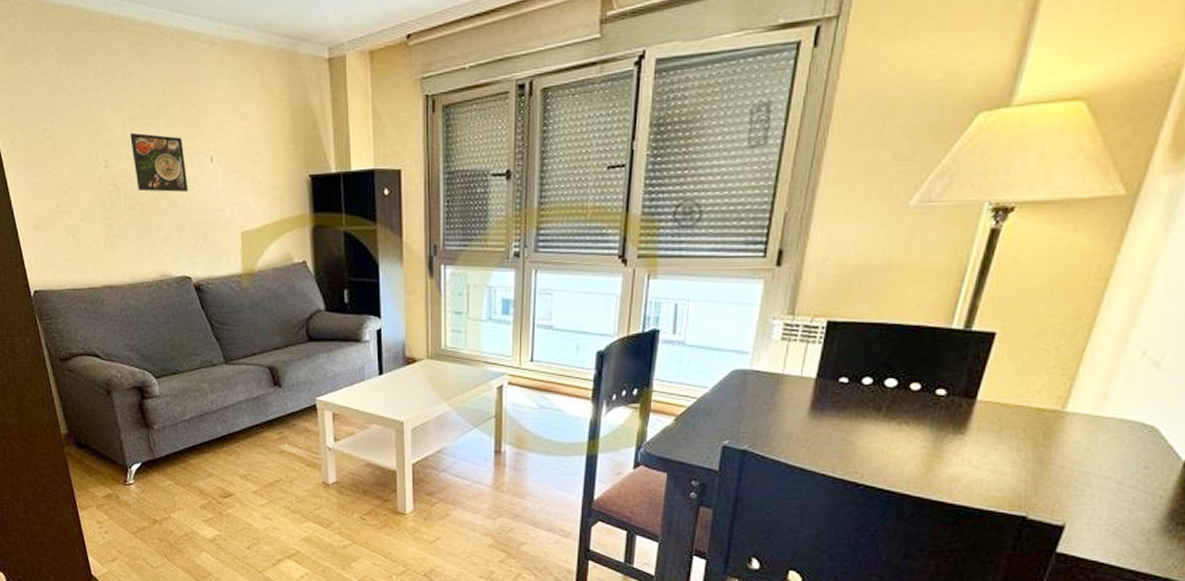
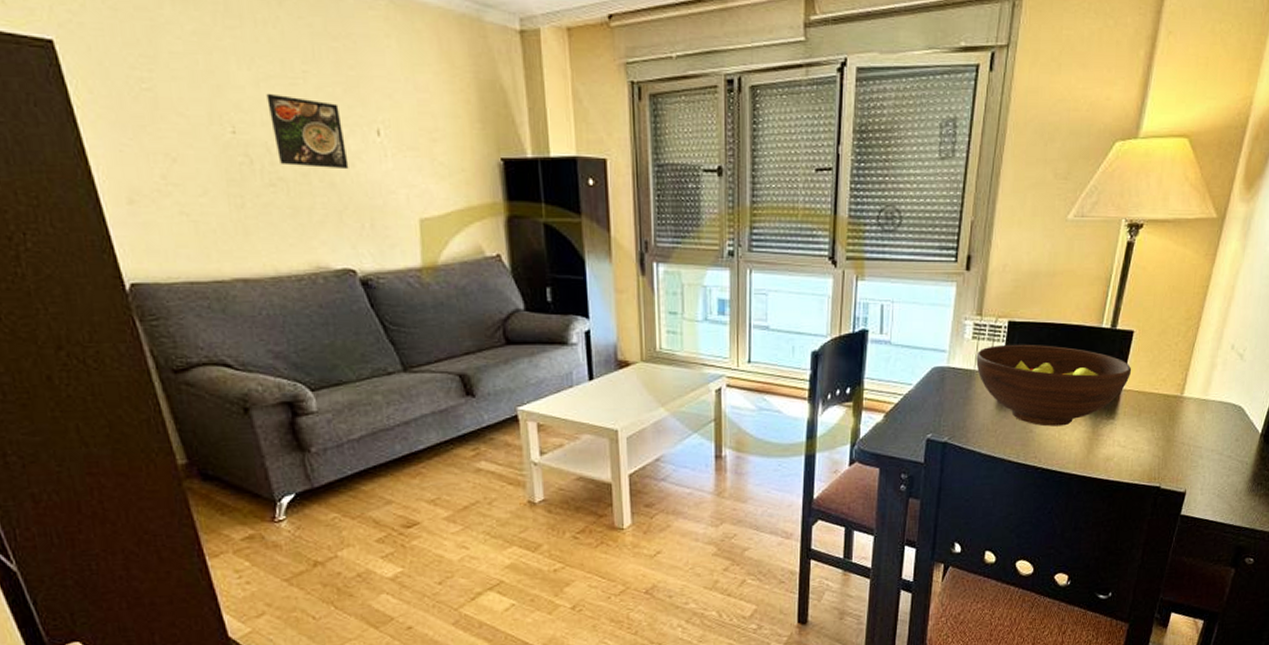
fruit bowl: none [785,346,992,439] -> present [976,344,1132,427]

